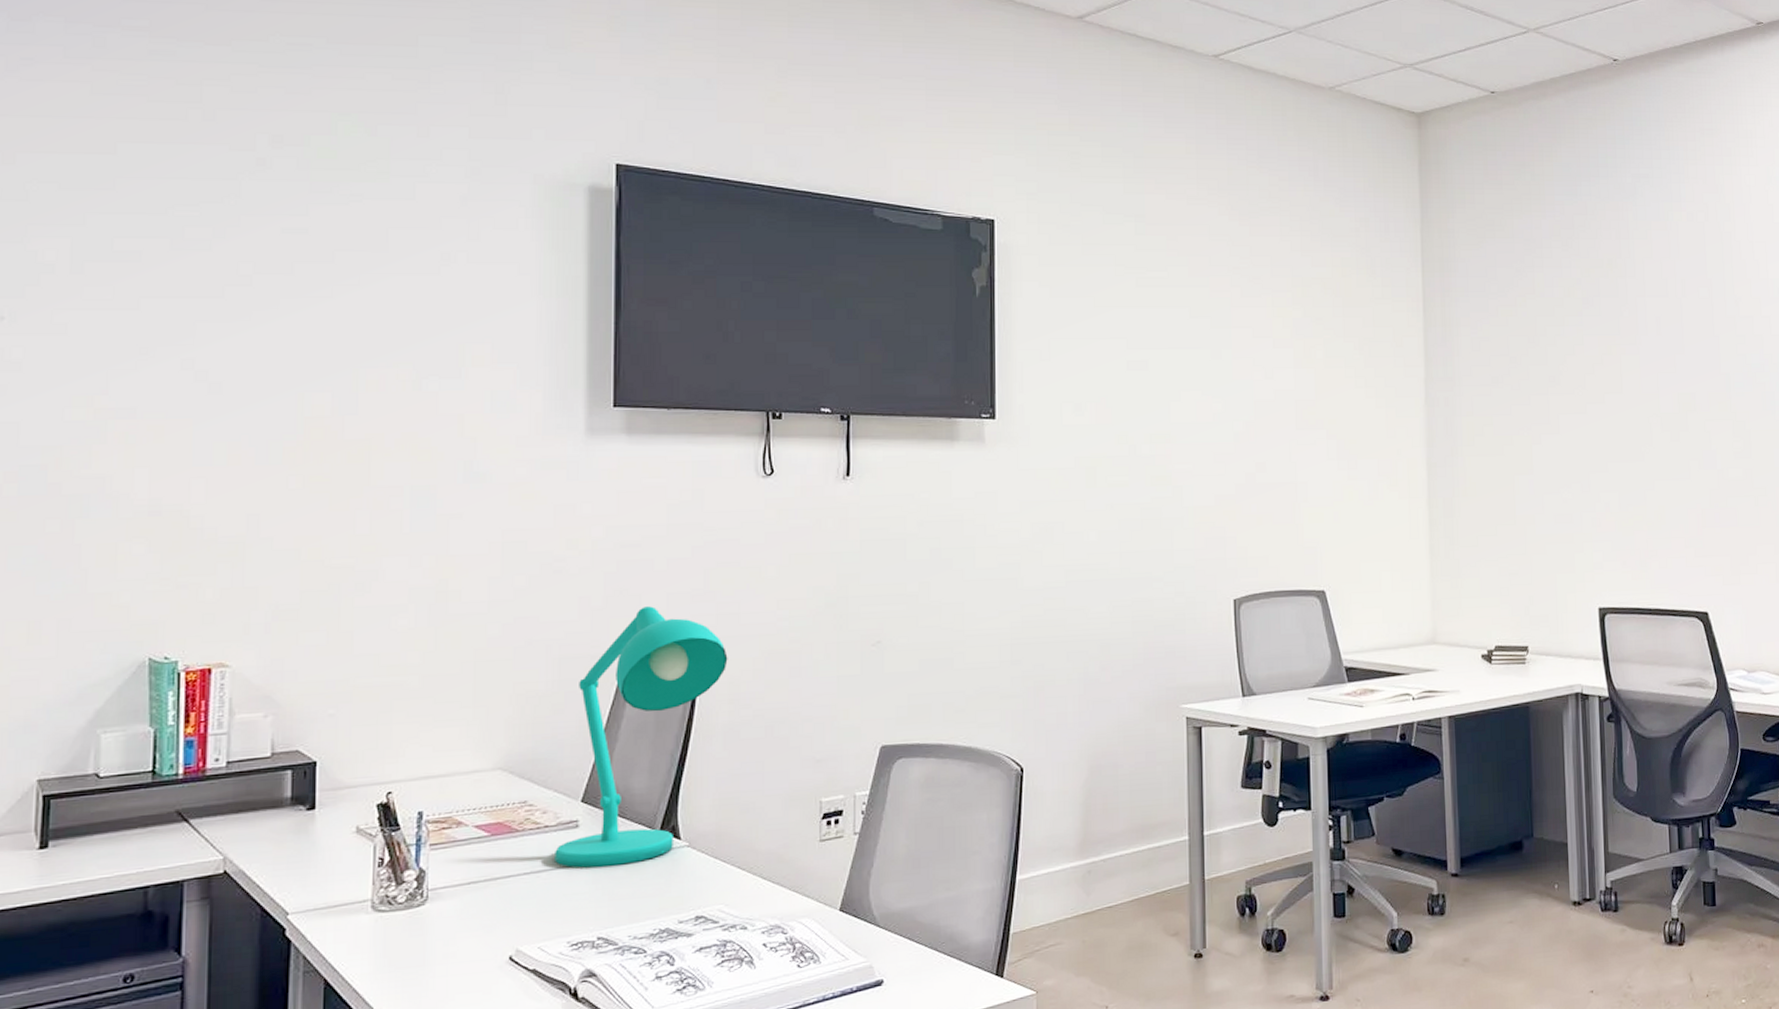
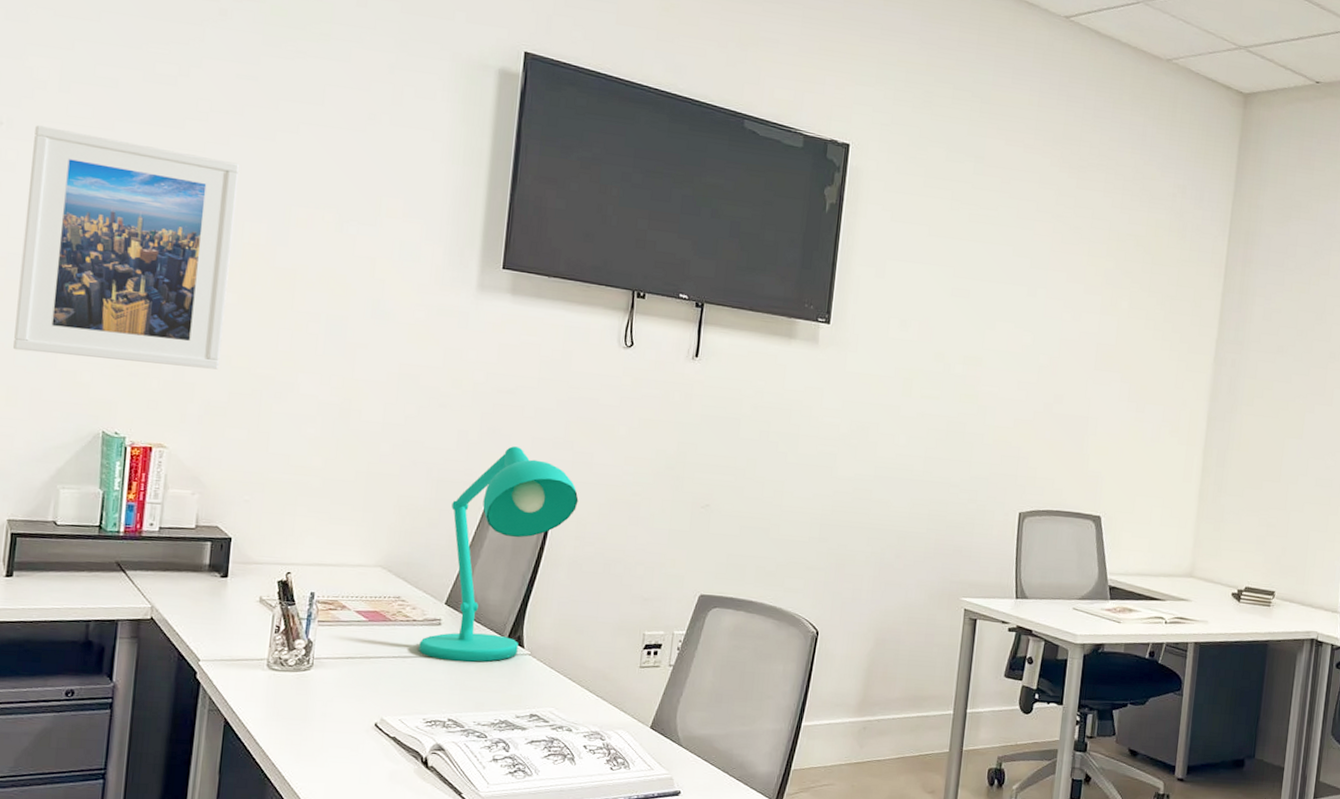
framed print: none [33,315,294,578] -> present [13,125,240,370]

